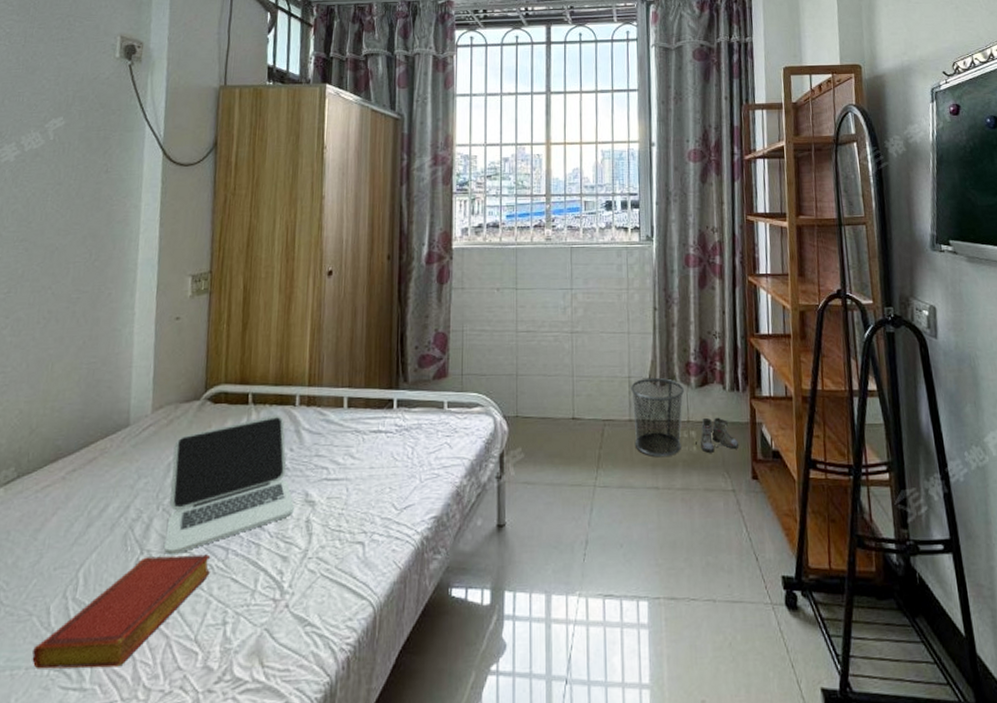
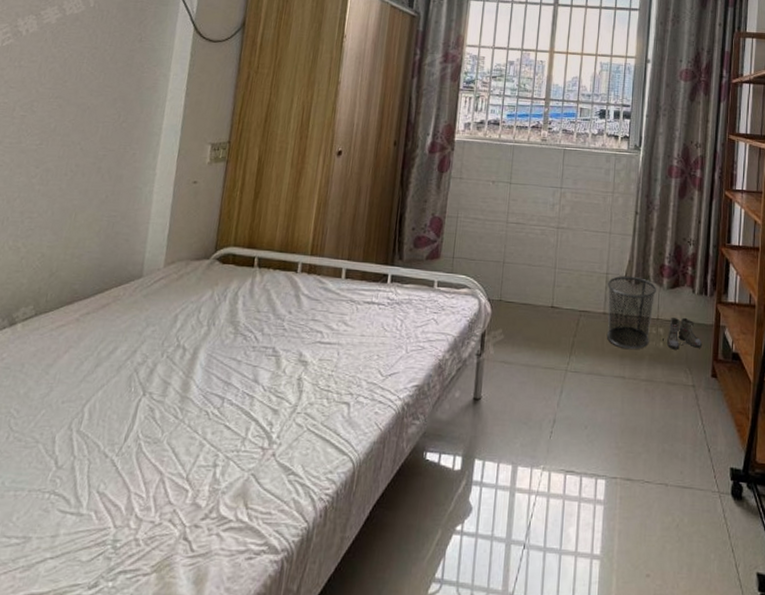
book: present [32,554,210,670] -> none [35,398,207,497]
laptop: present [164,414,294,554] -> none [165,279,288,399]

